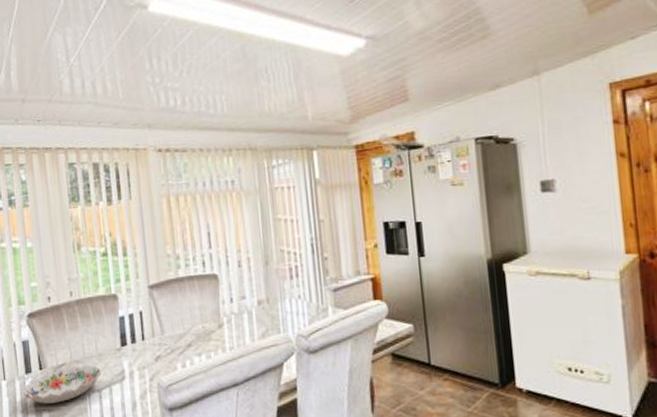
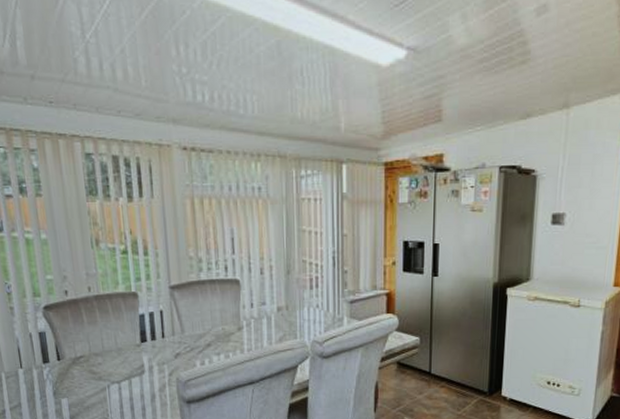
decorative bowl: present [24,364,102,404] -> none [41,357,121,392]

